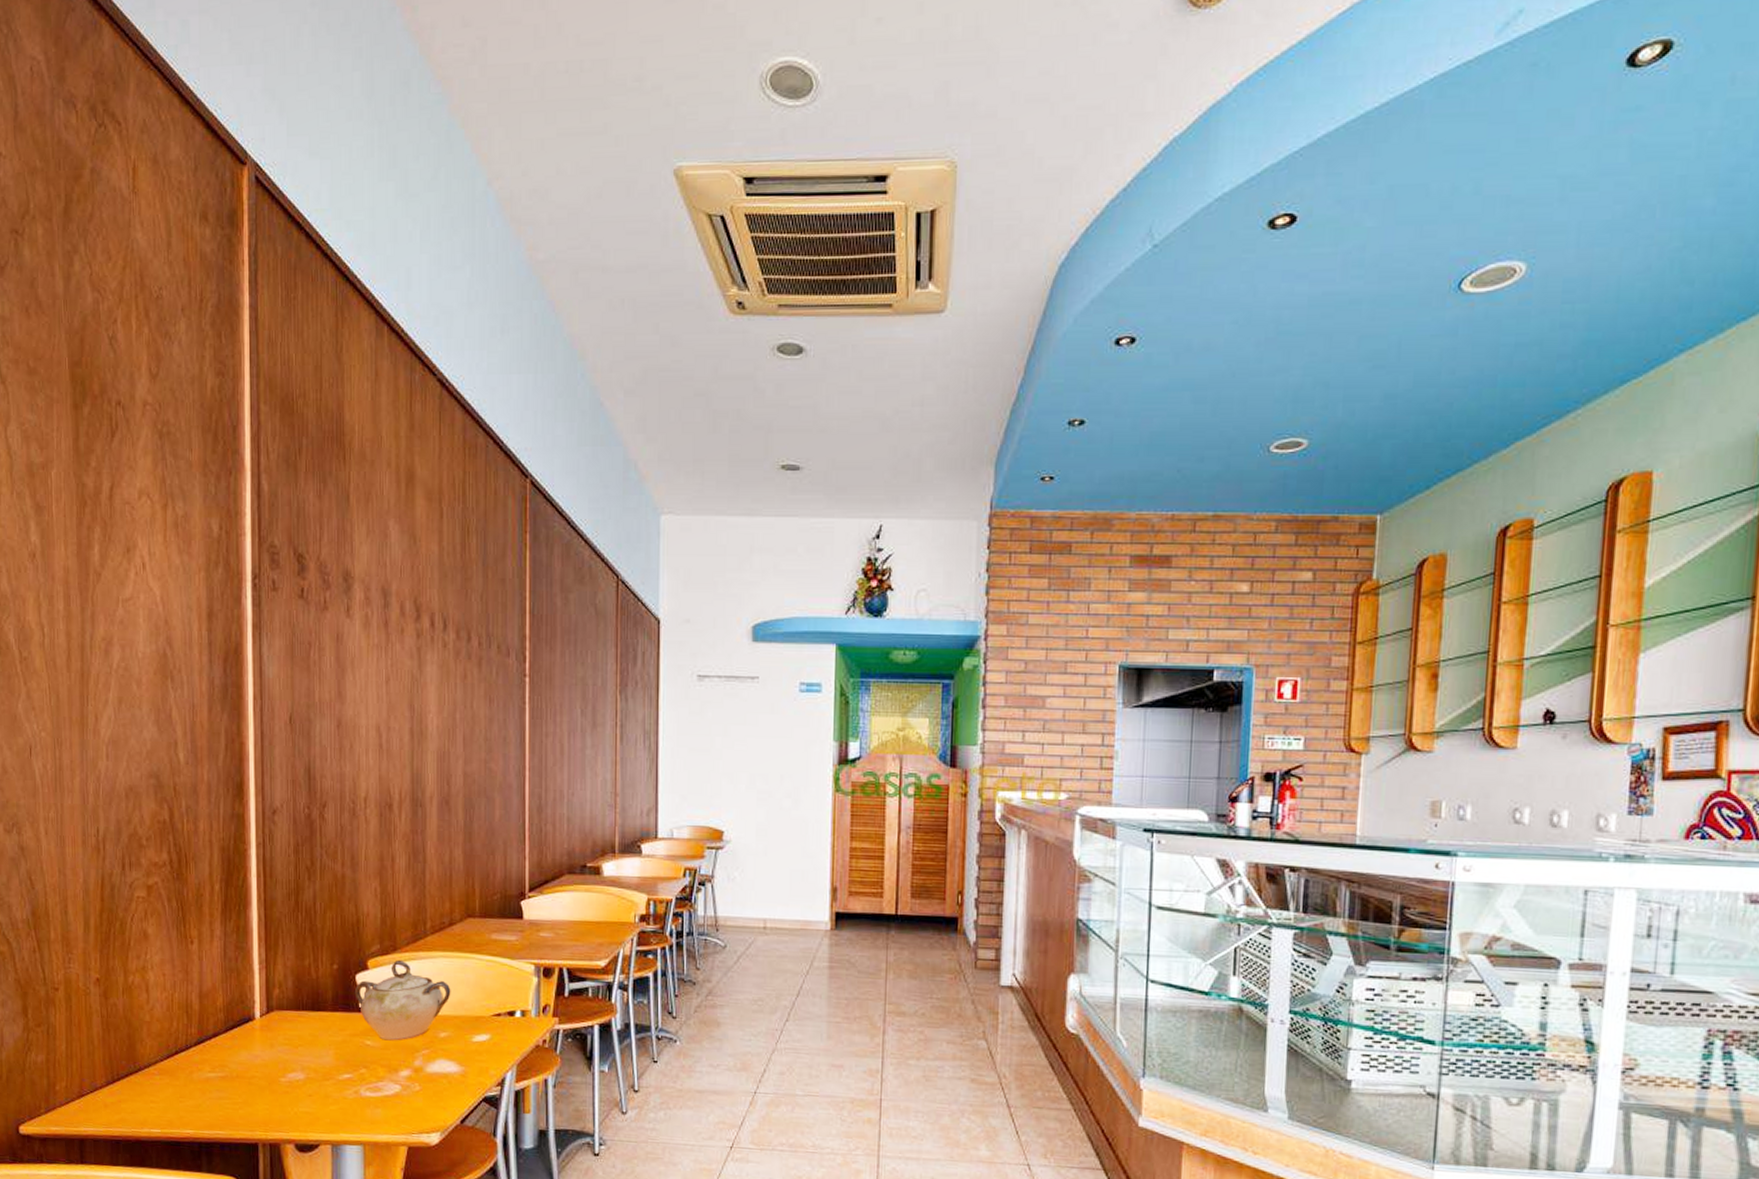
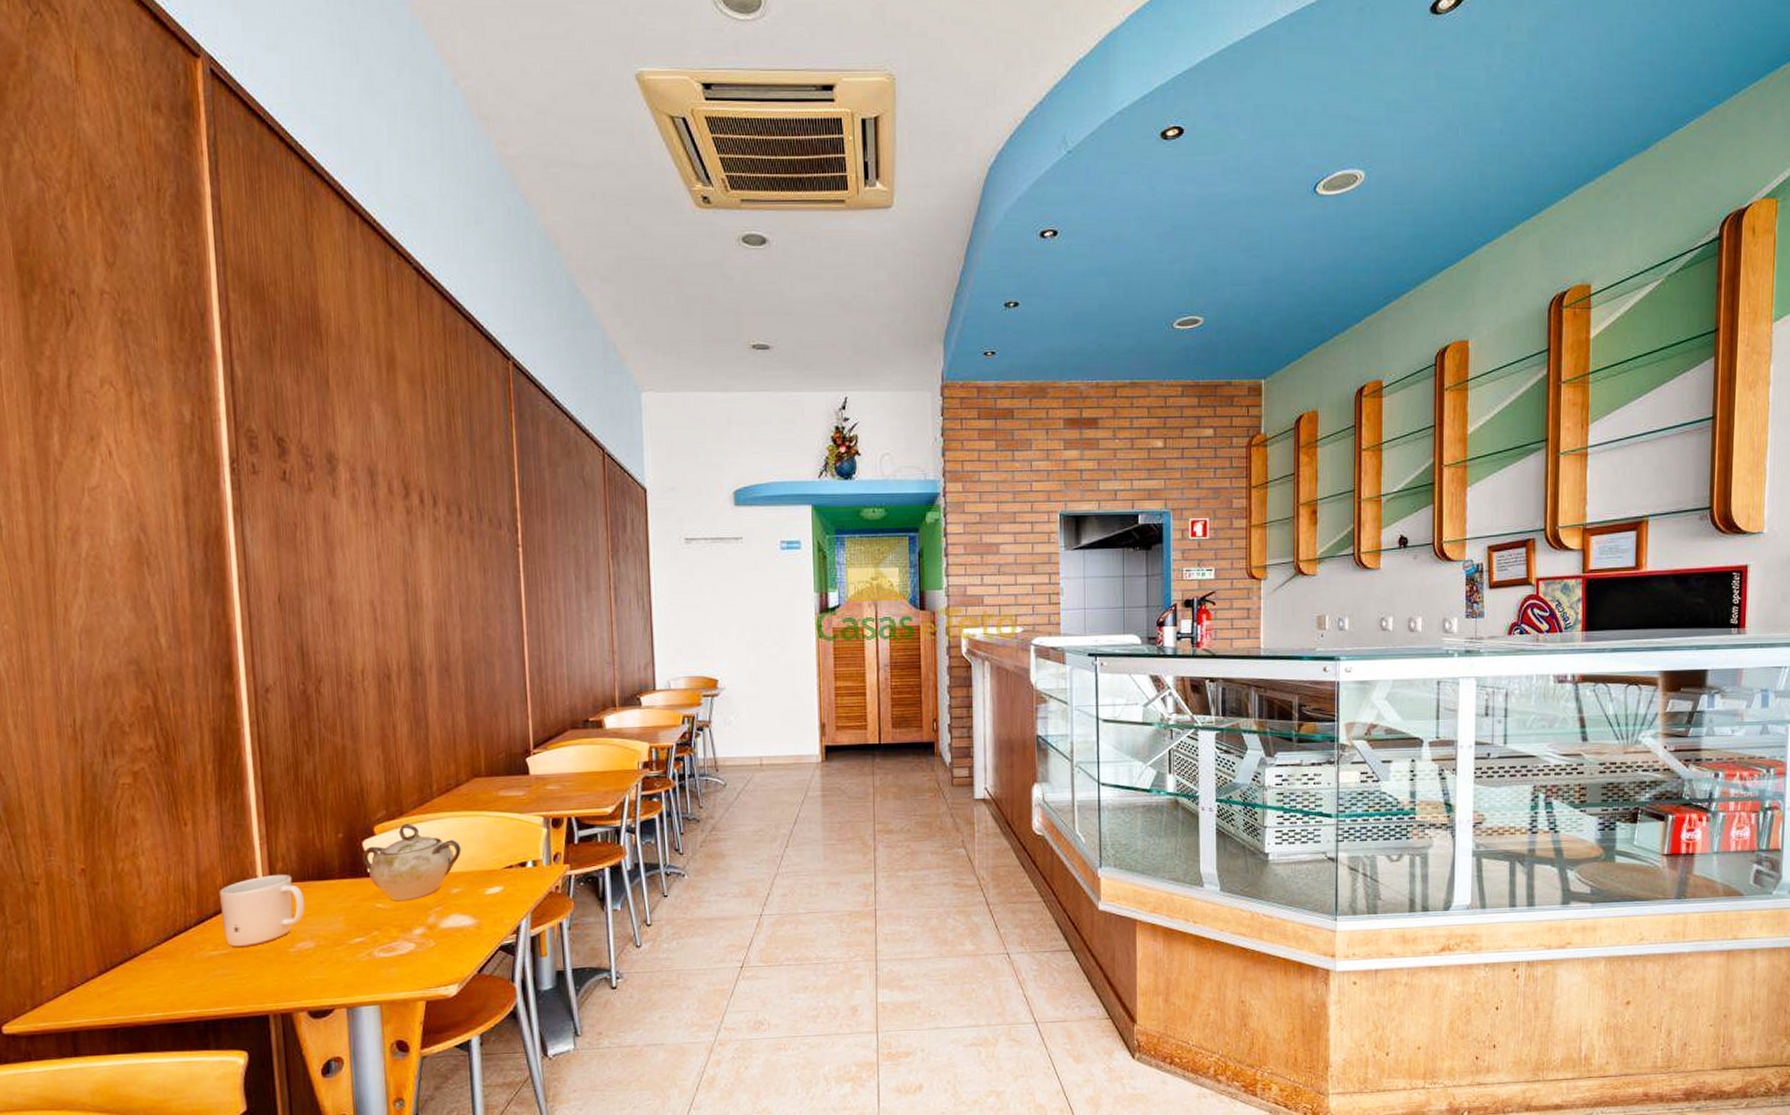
mug: none [218,1000,298,1072] -> present [219,874,306,948]

